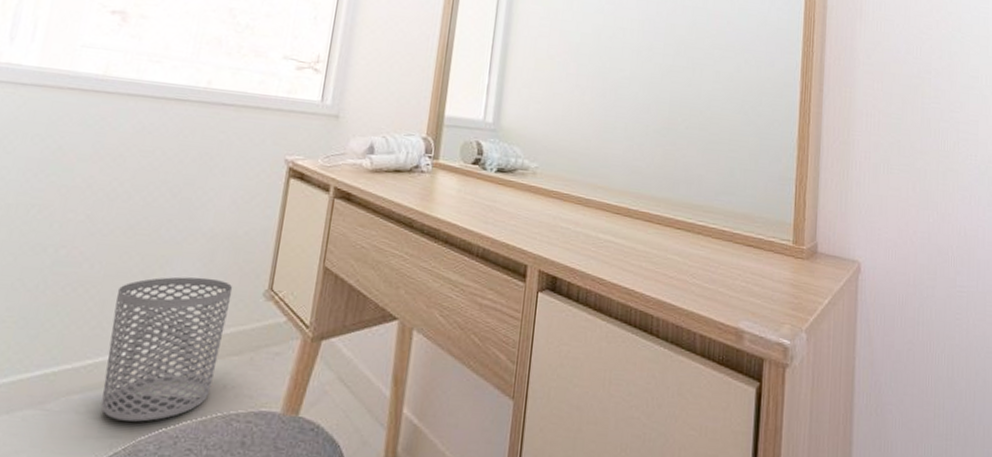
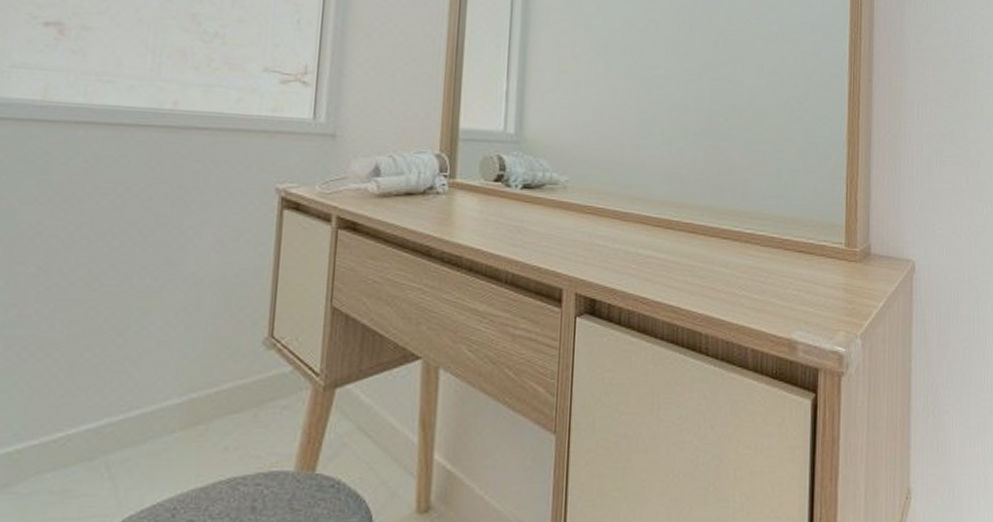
waste bin: present [101,276,233,422] -> none [79,329,226,497]

